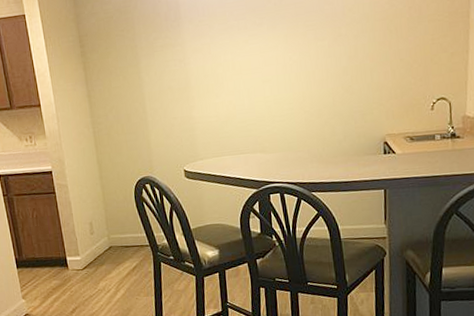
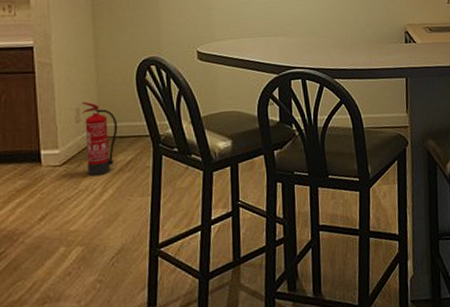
fire extinguisher: none [93,216,124,279] -> present [81,101,118,176]

